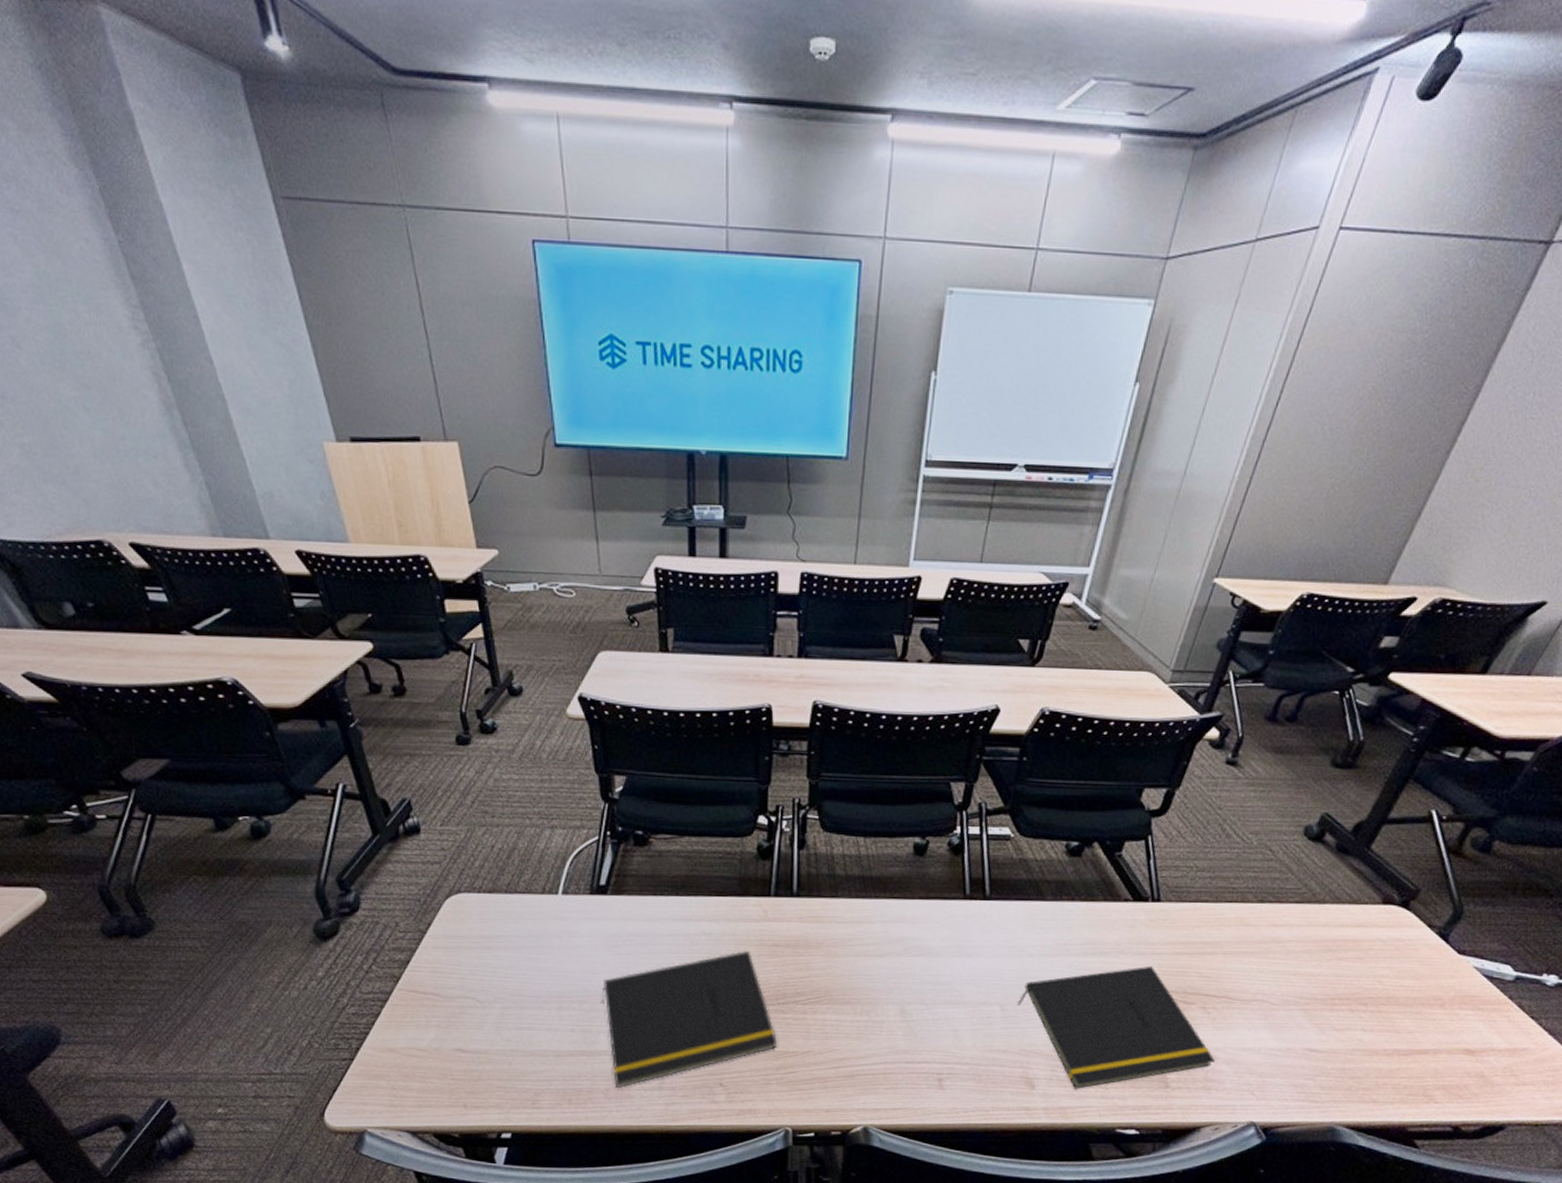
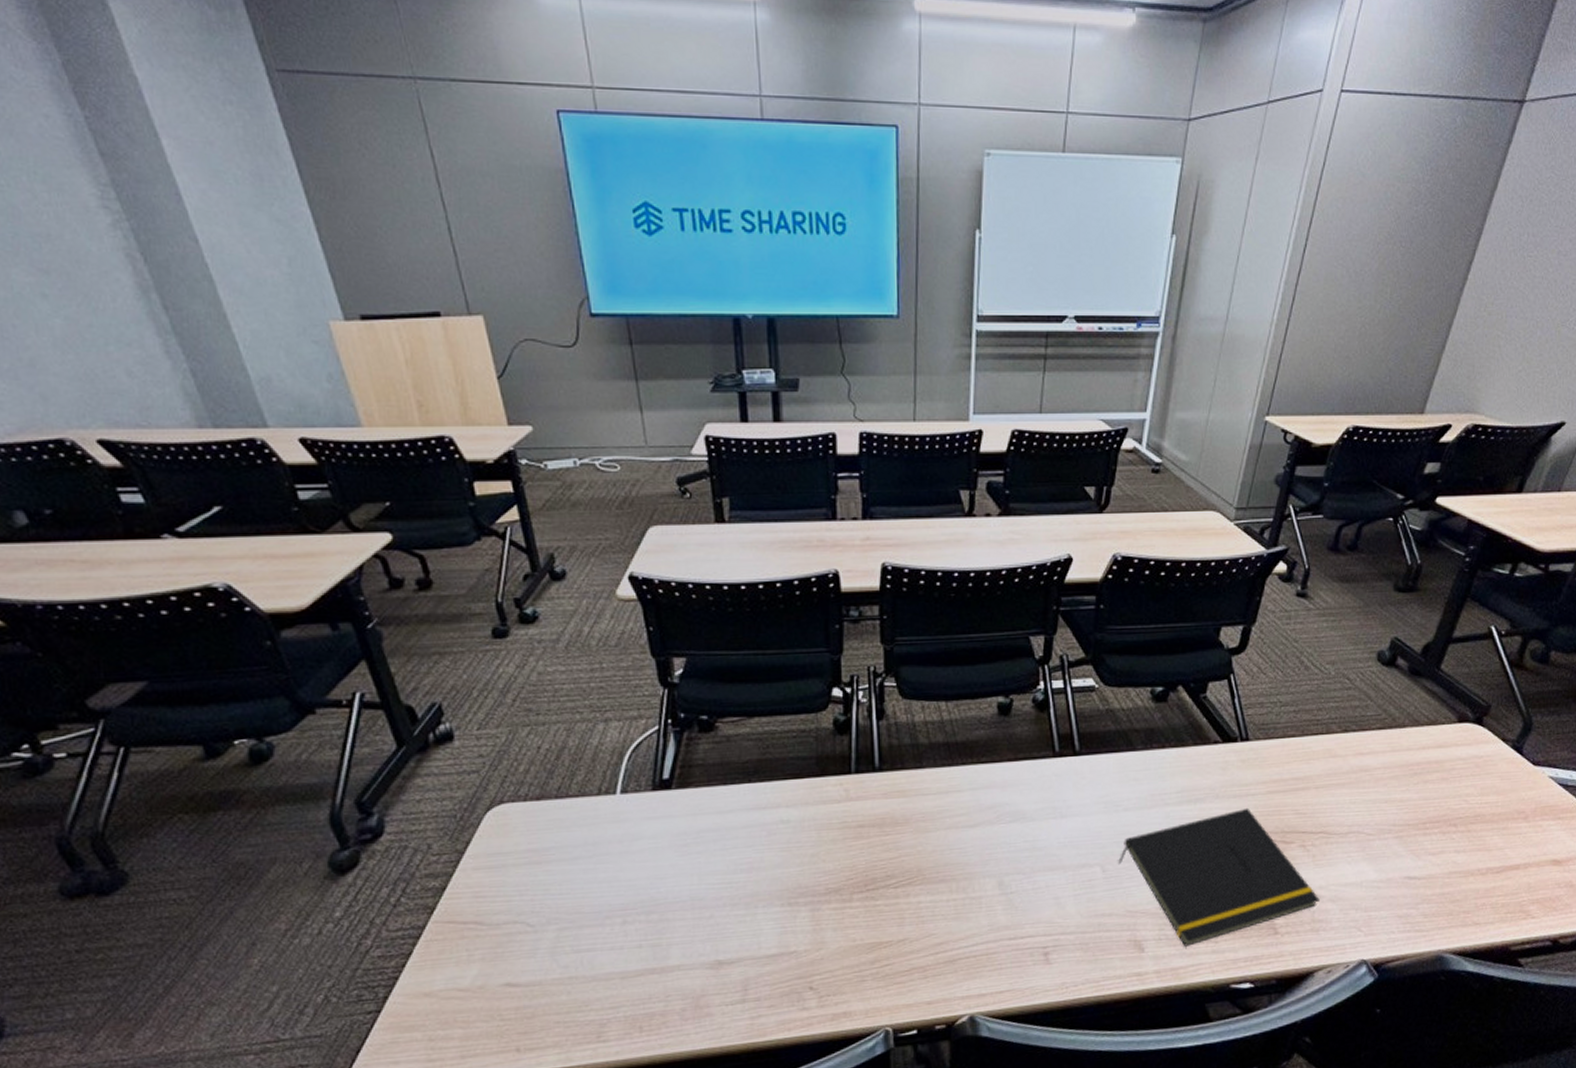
notepad: present [601,950,778,1089] -> none [671,835,871,1007]

